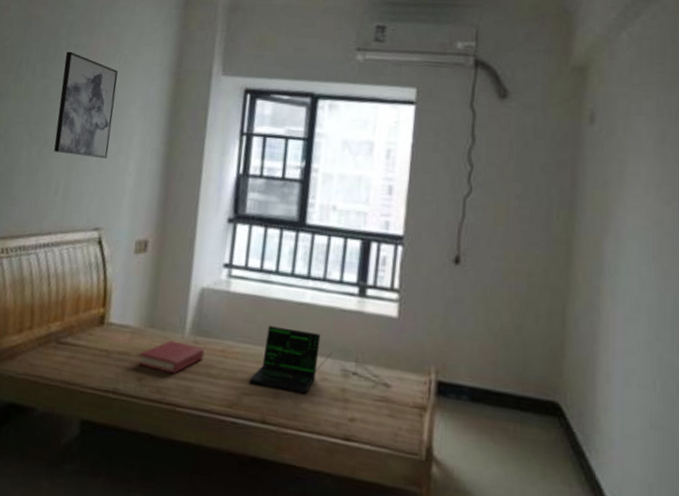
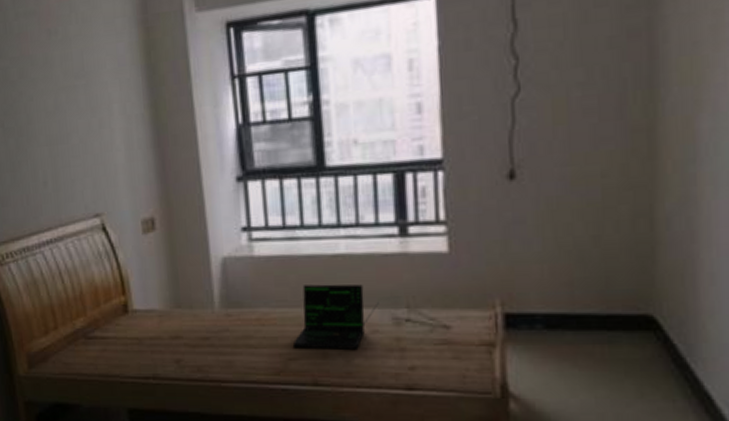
wall art: present [54,51,118,159] -> none [17,22,90,141]
hardback book: present [138,340,205,375] -> none [172,317,240,351]

